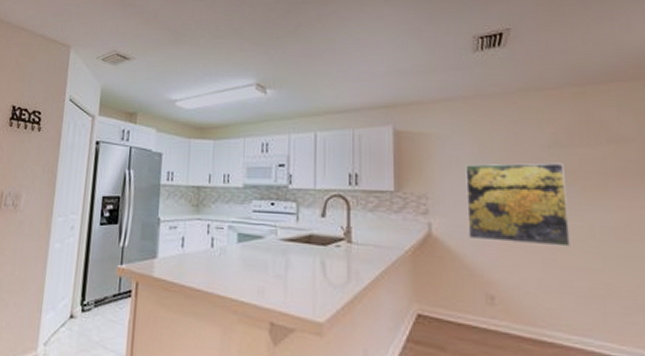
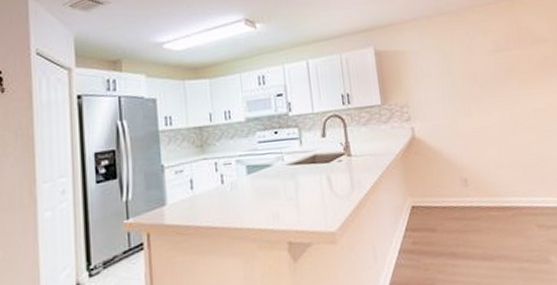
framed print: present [465,162,570,247] -> none [434,63,515,135]

